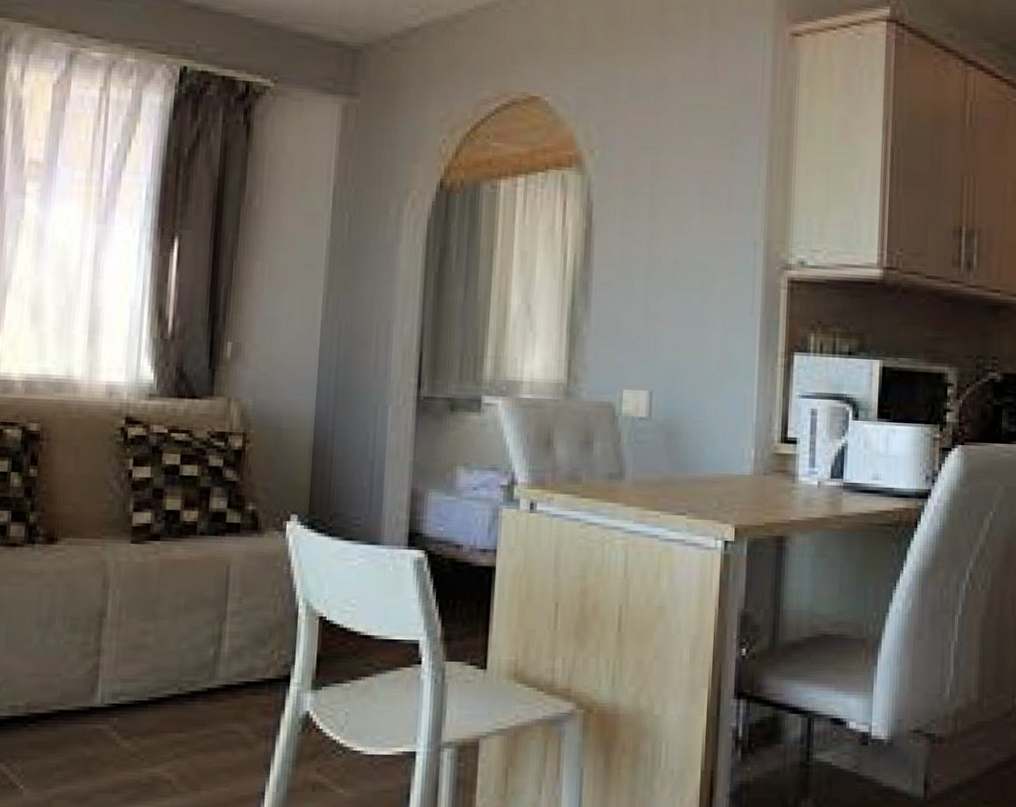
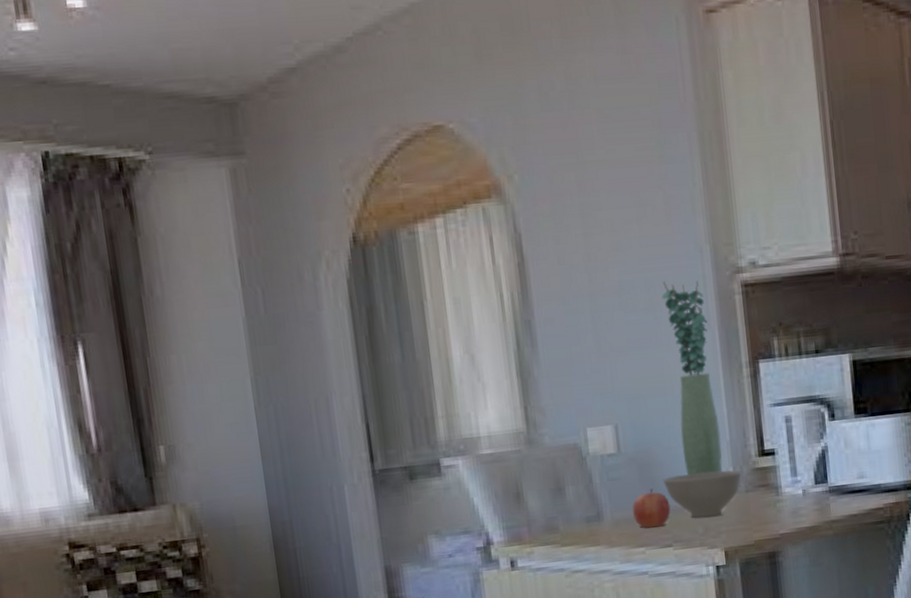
fruit: none [653,456,690,494] -> present [632,488,671,529]
bowl: none [686,447,764,493] -> present [662,470,743,519]
vase: none [709,266,751,451] -> present [662,280,723,476]

